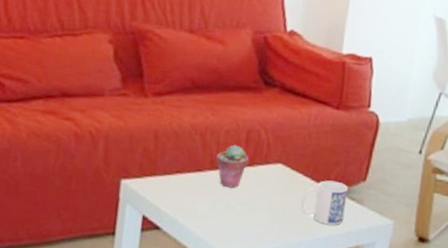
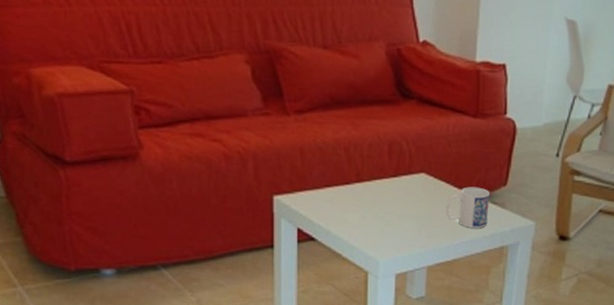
potted succulent: present [216,145,249,188] -> none [362,157,393,198]

